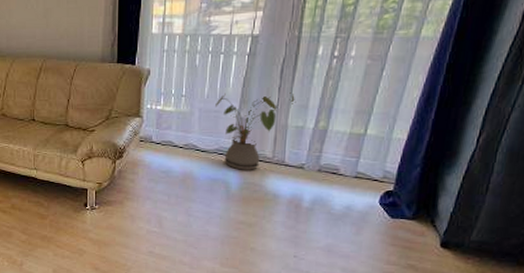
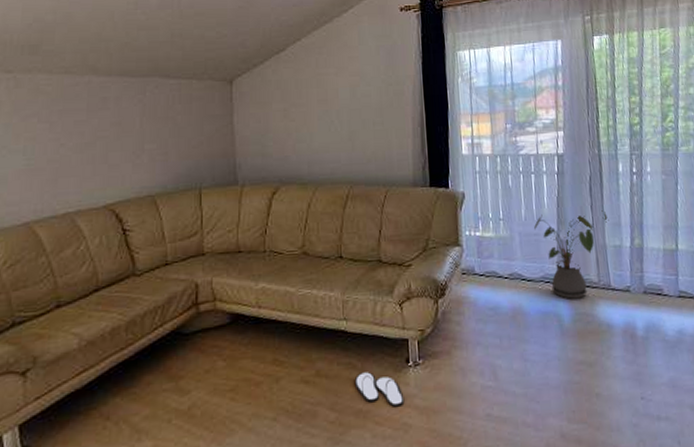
slippers: none [41,210,81,237] -> present [354,372,405,407]

